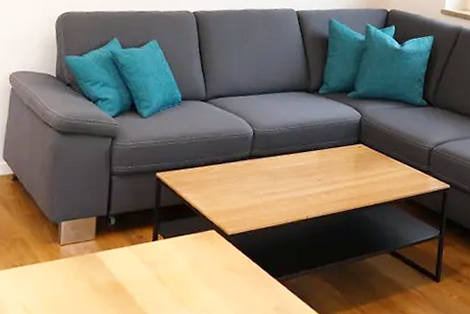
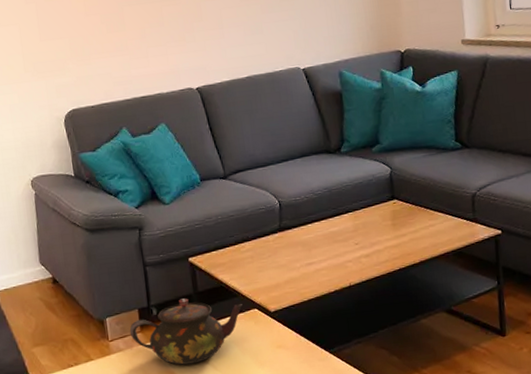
teapot: none [83,212,201,277] -> present [129,298,243,365]

